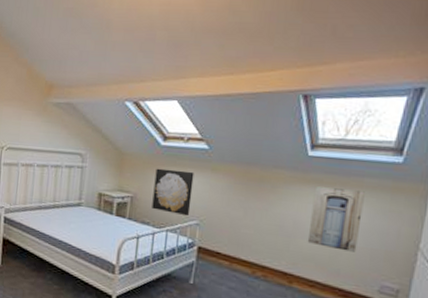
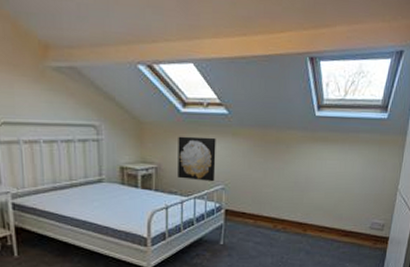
wall art: present [307,186,365,252] -> none [317,144,360,198]

